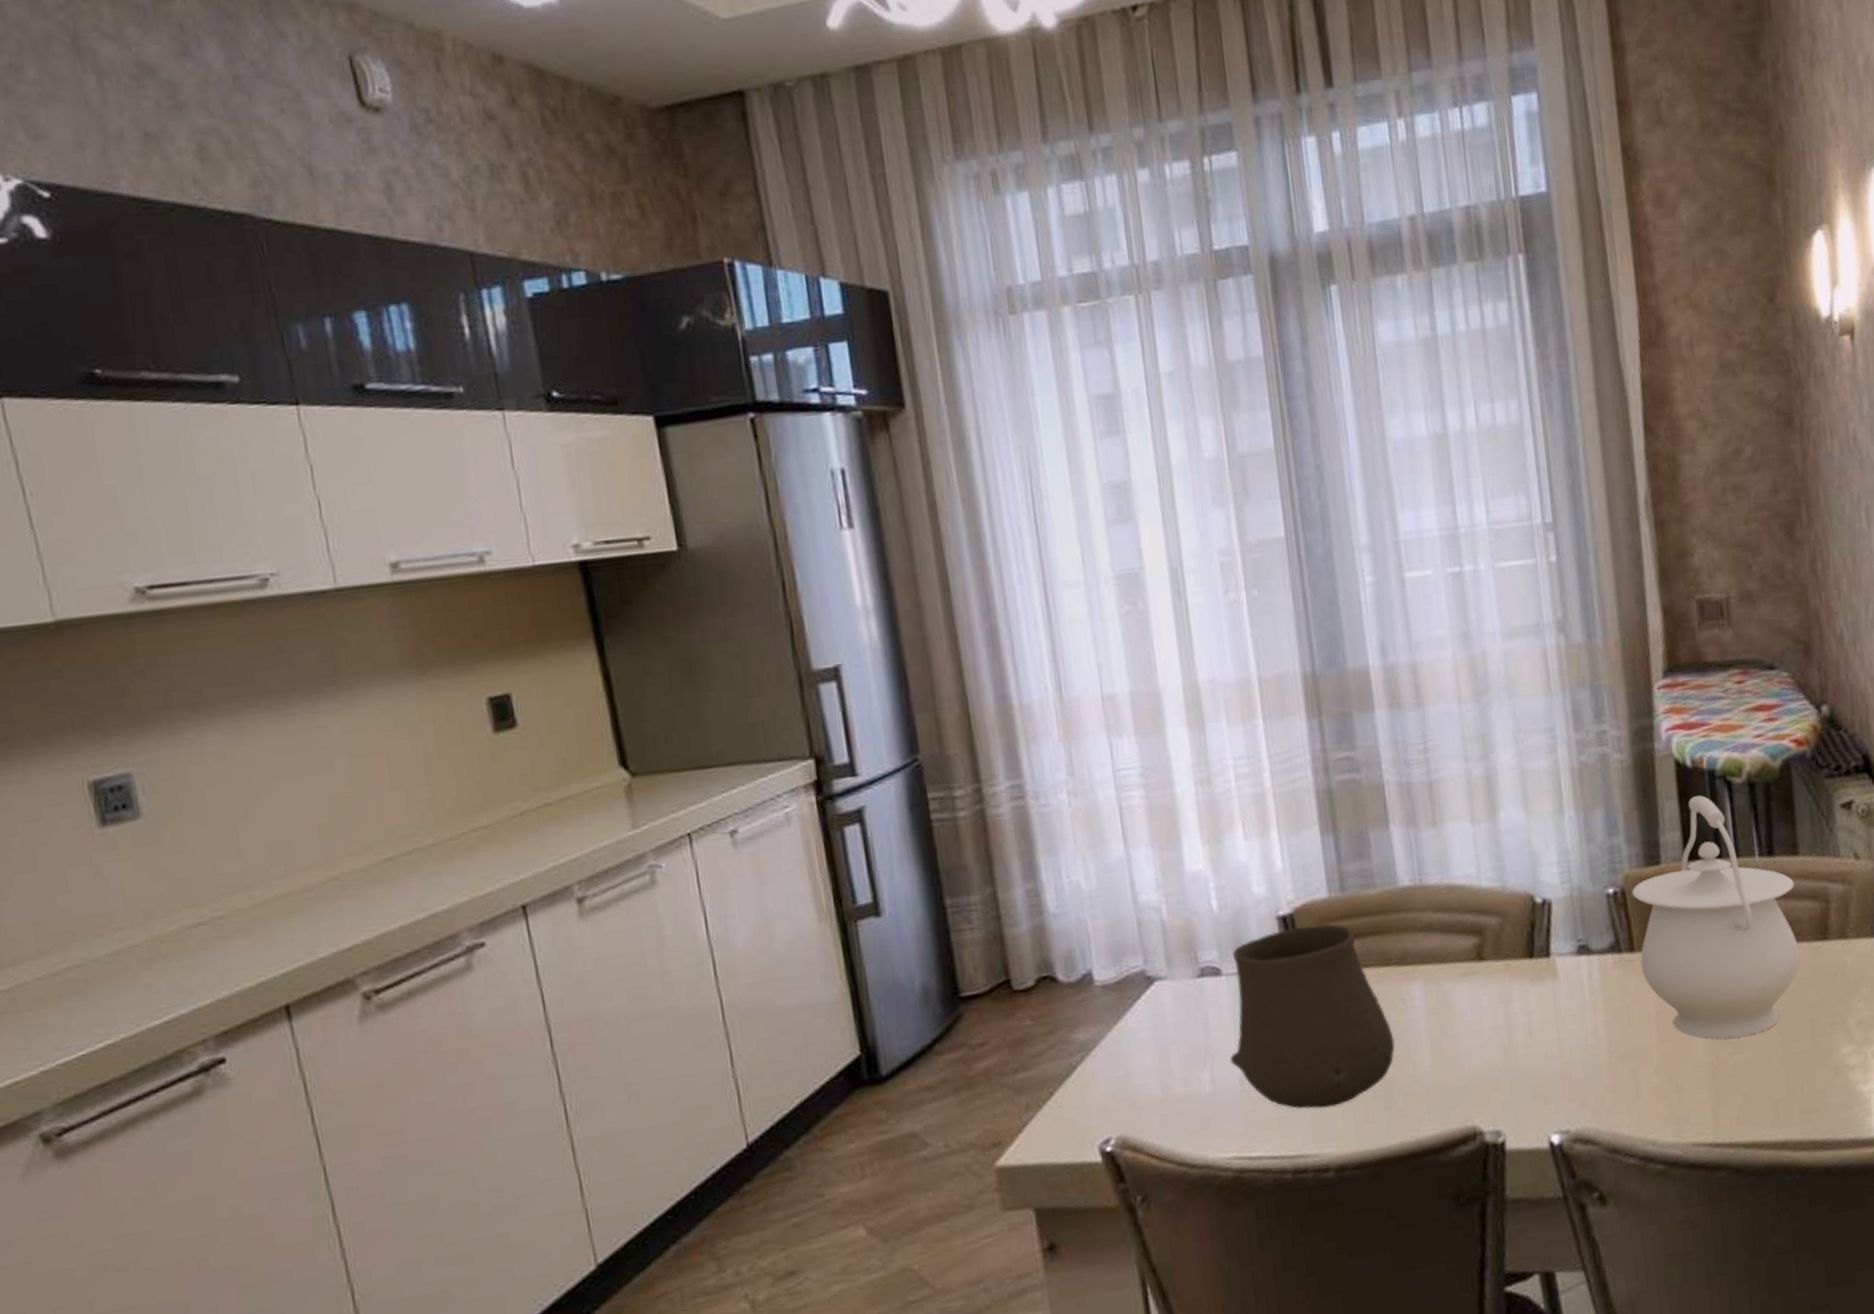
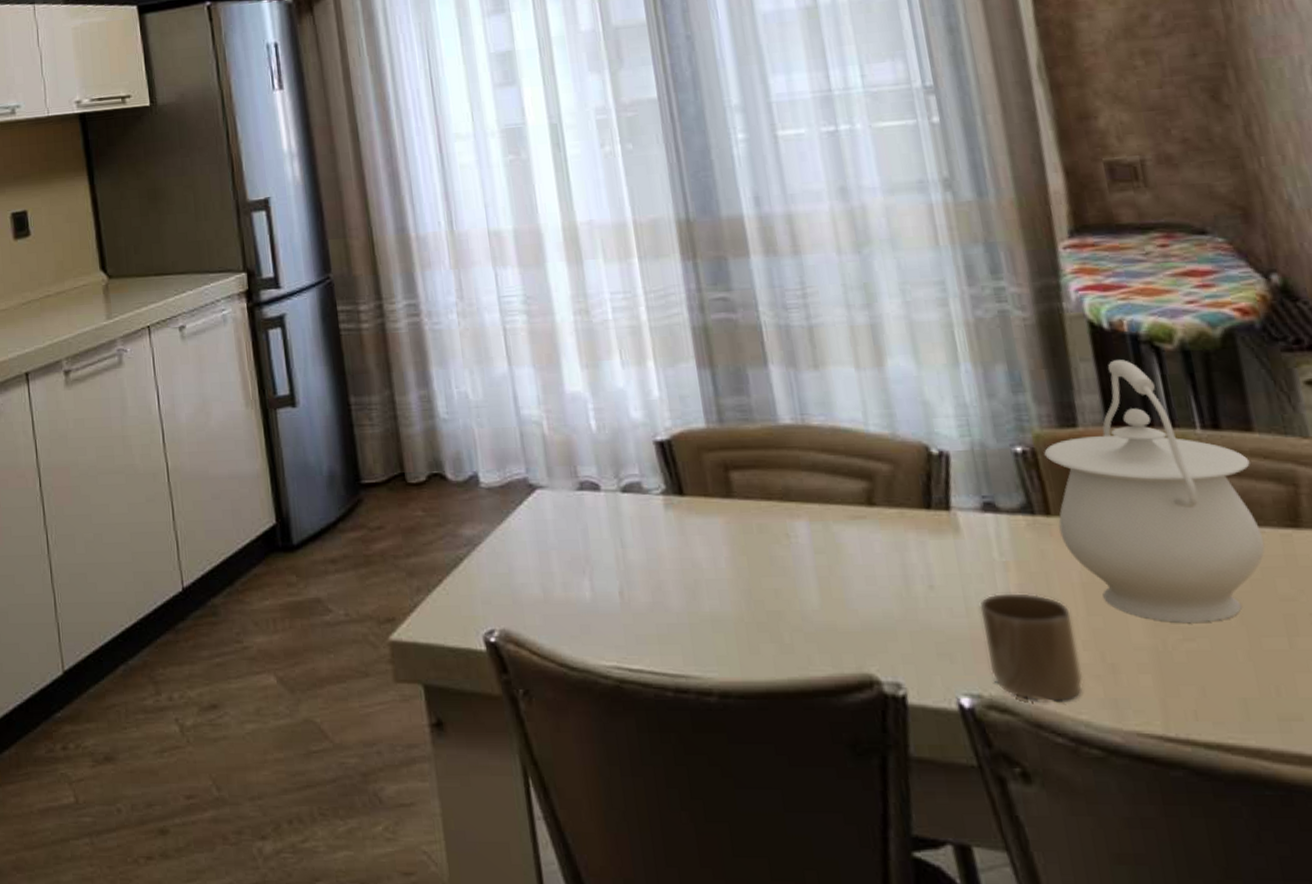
ceramic cup: present [1230,924,1395,1109] -> none [609,453,780,632]
cup: none [1570,1028,1653,1129] -> present [979,592,1083,701]

